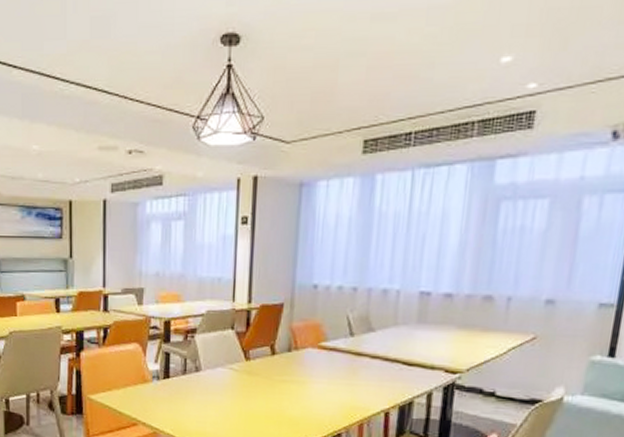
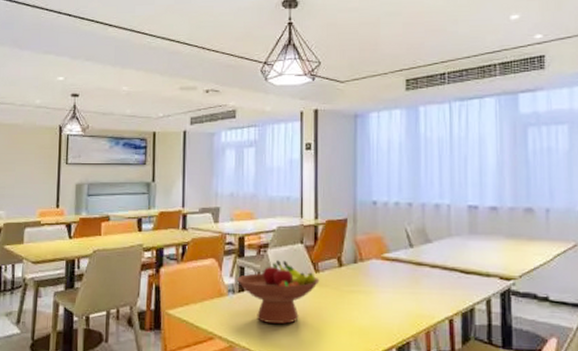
fruit bowl: none [161,347,250,412] -> present [236,260,320,324]

